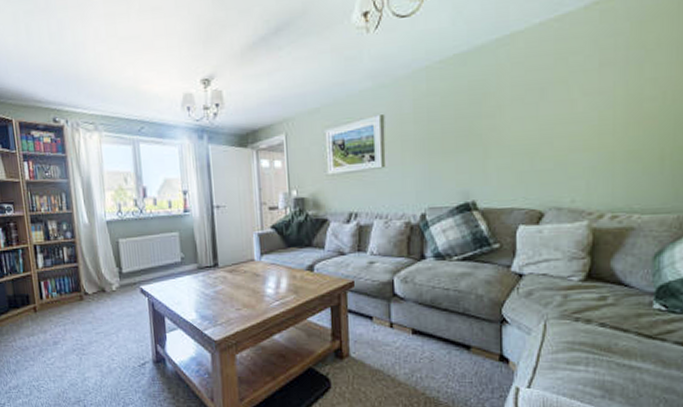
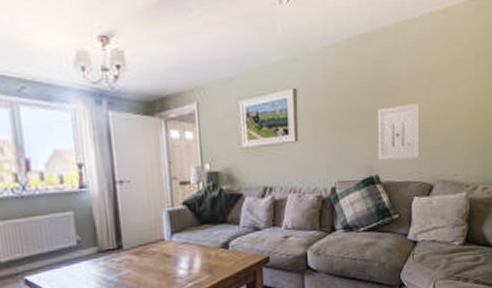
wall art: none [474,123,527,186] -> present [377,104,420,161]

